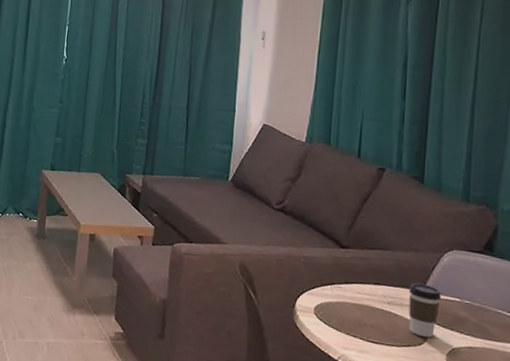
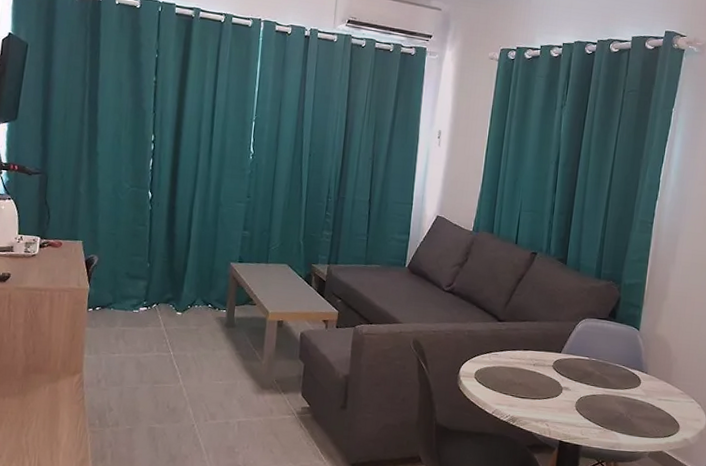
coffee cup: present [408,282,441,338] -> none [549,346,575,390]

